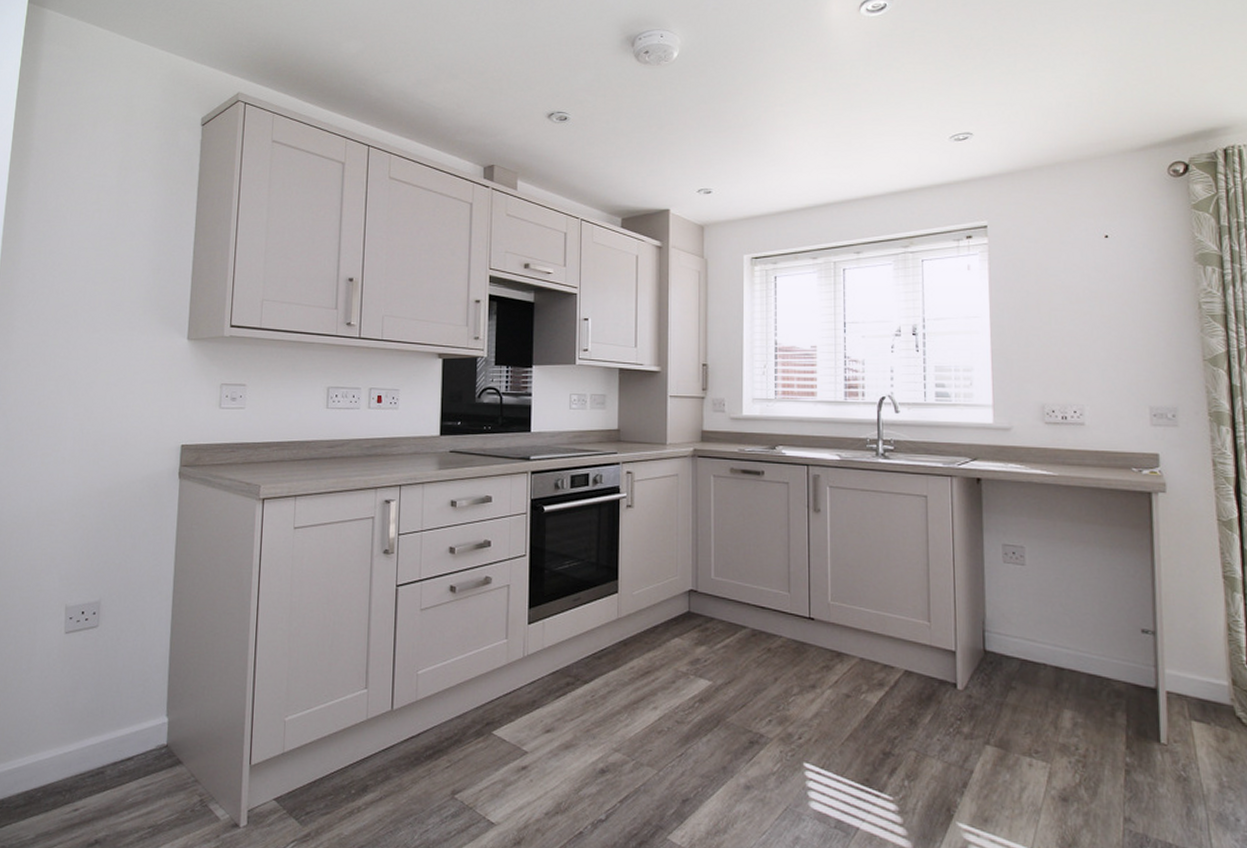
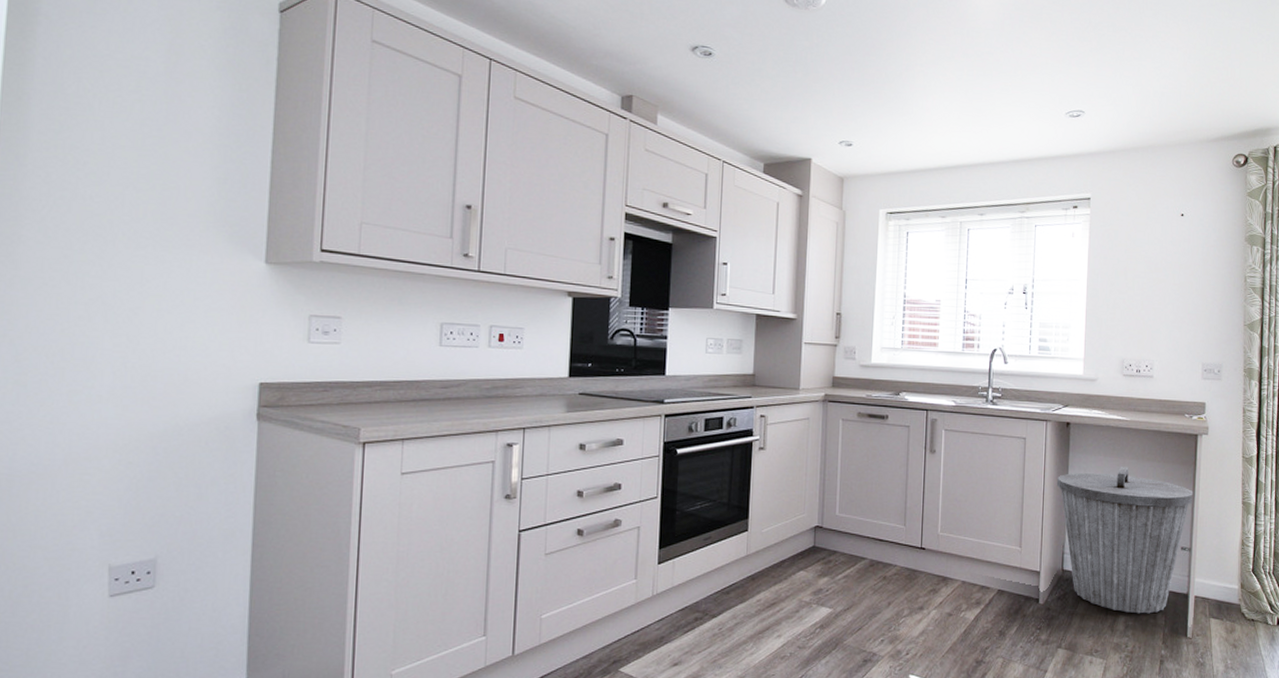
trash can: none [969,530,1153,710] -> present [1056,467,1193,614]

